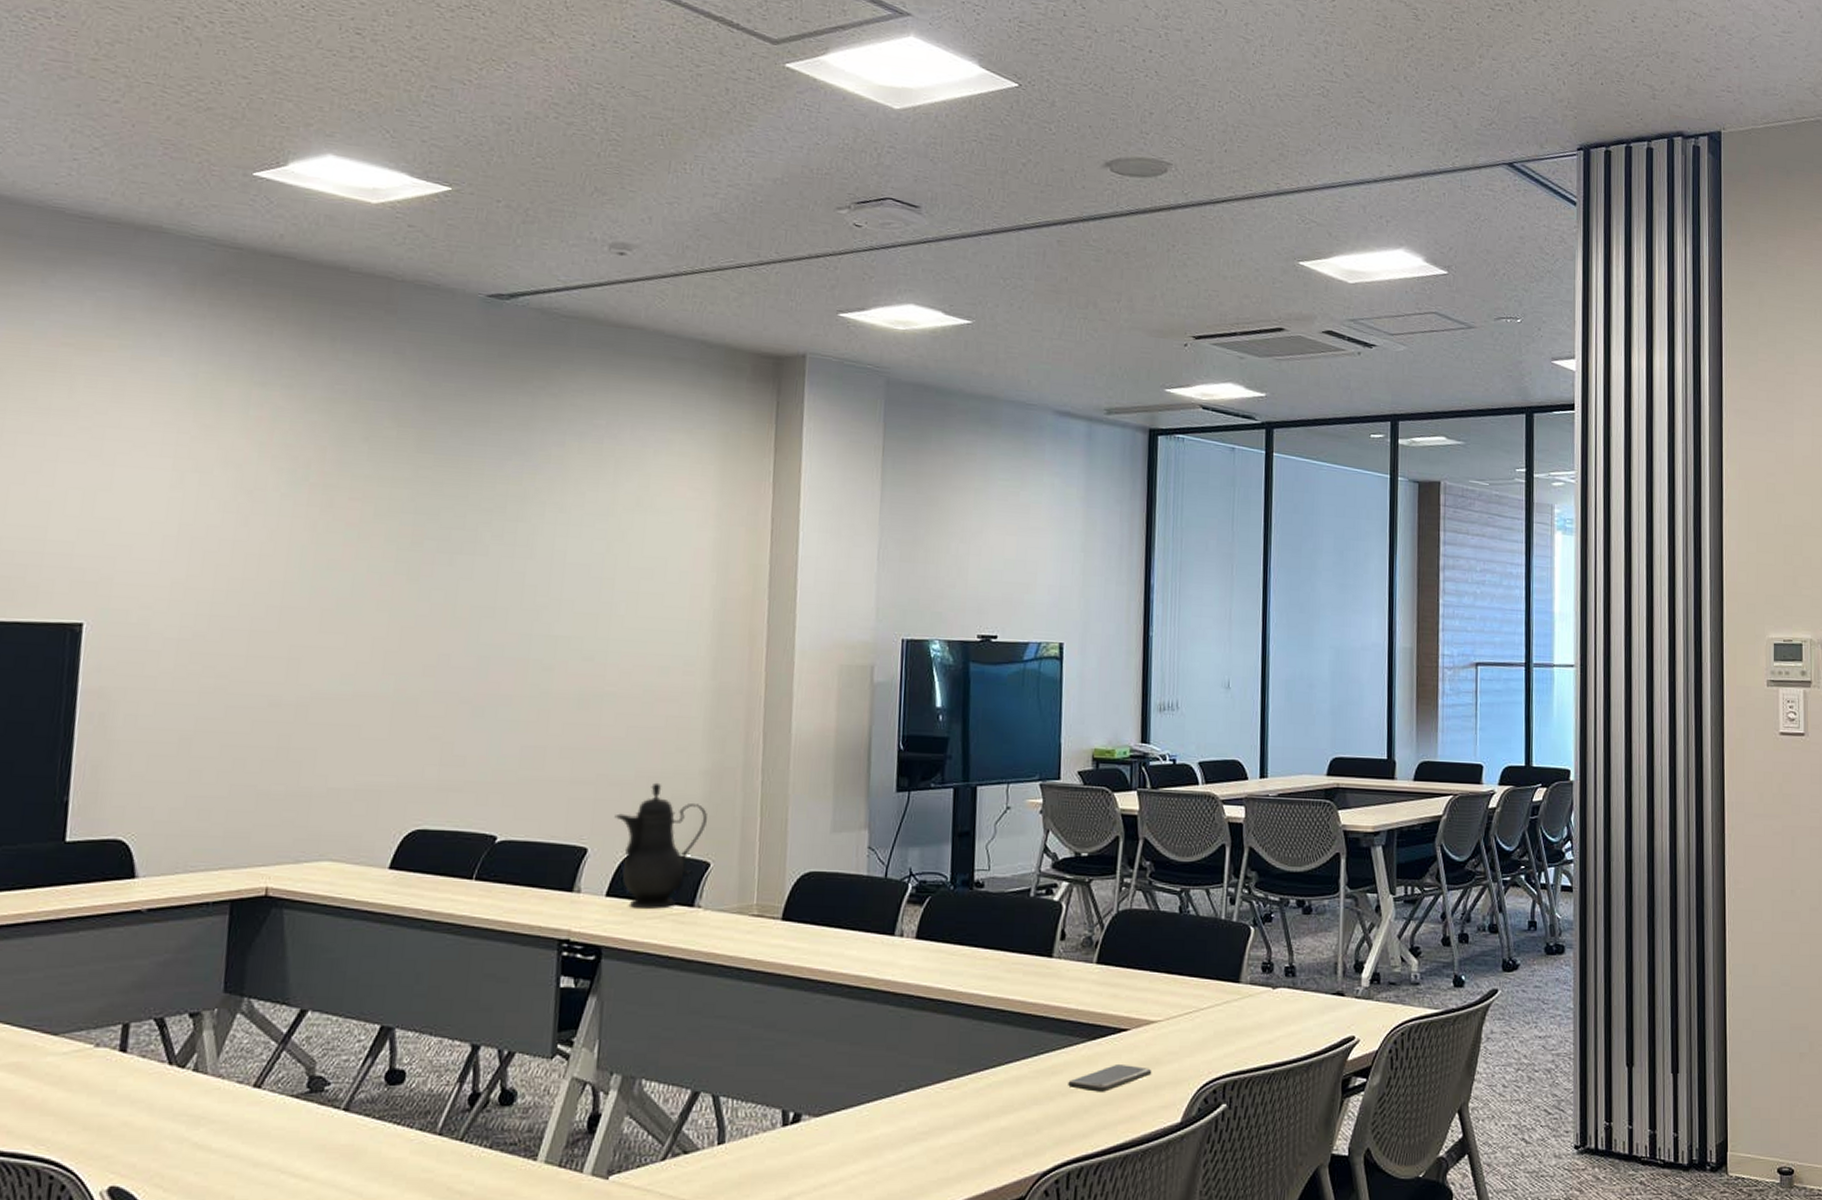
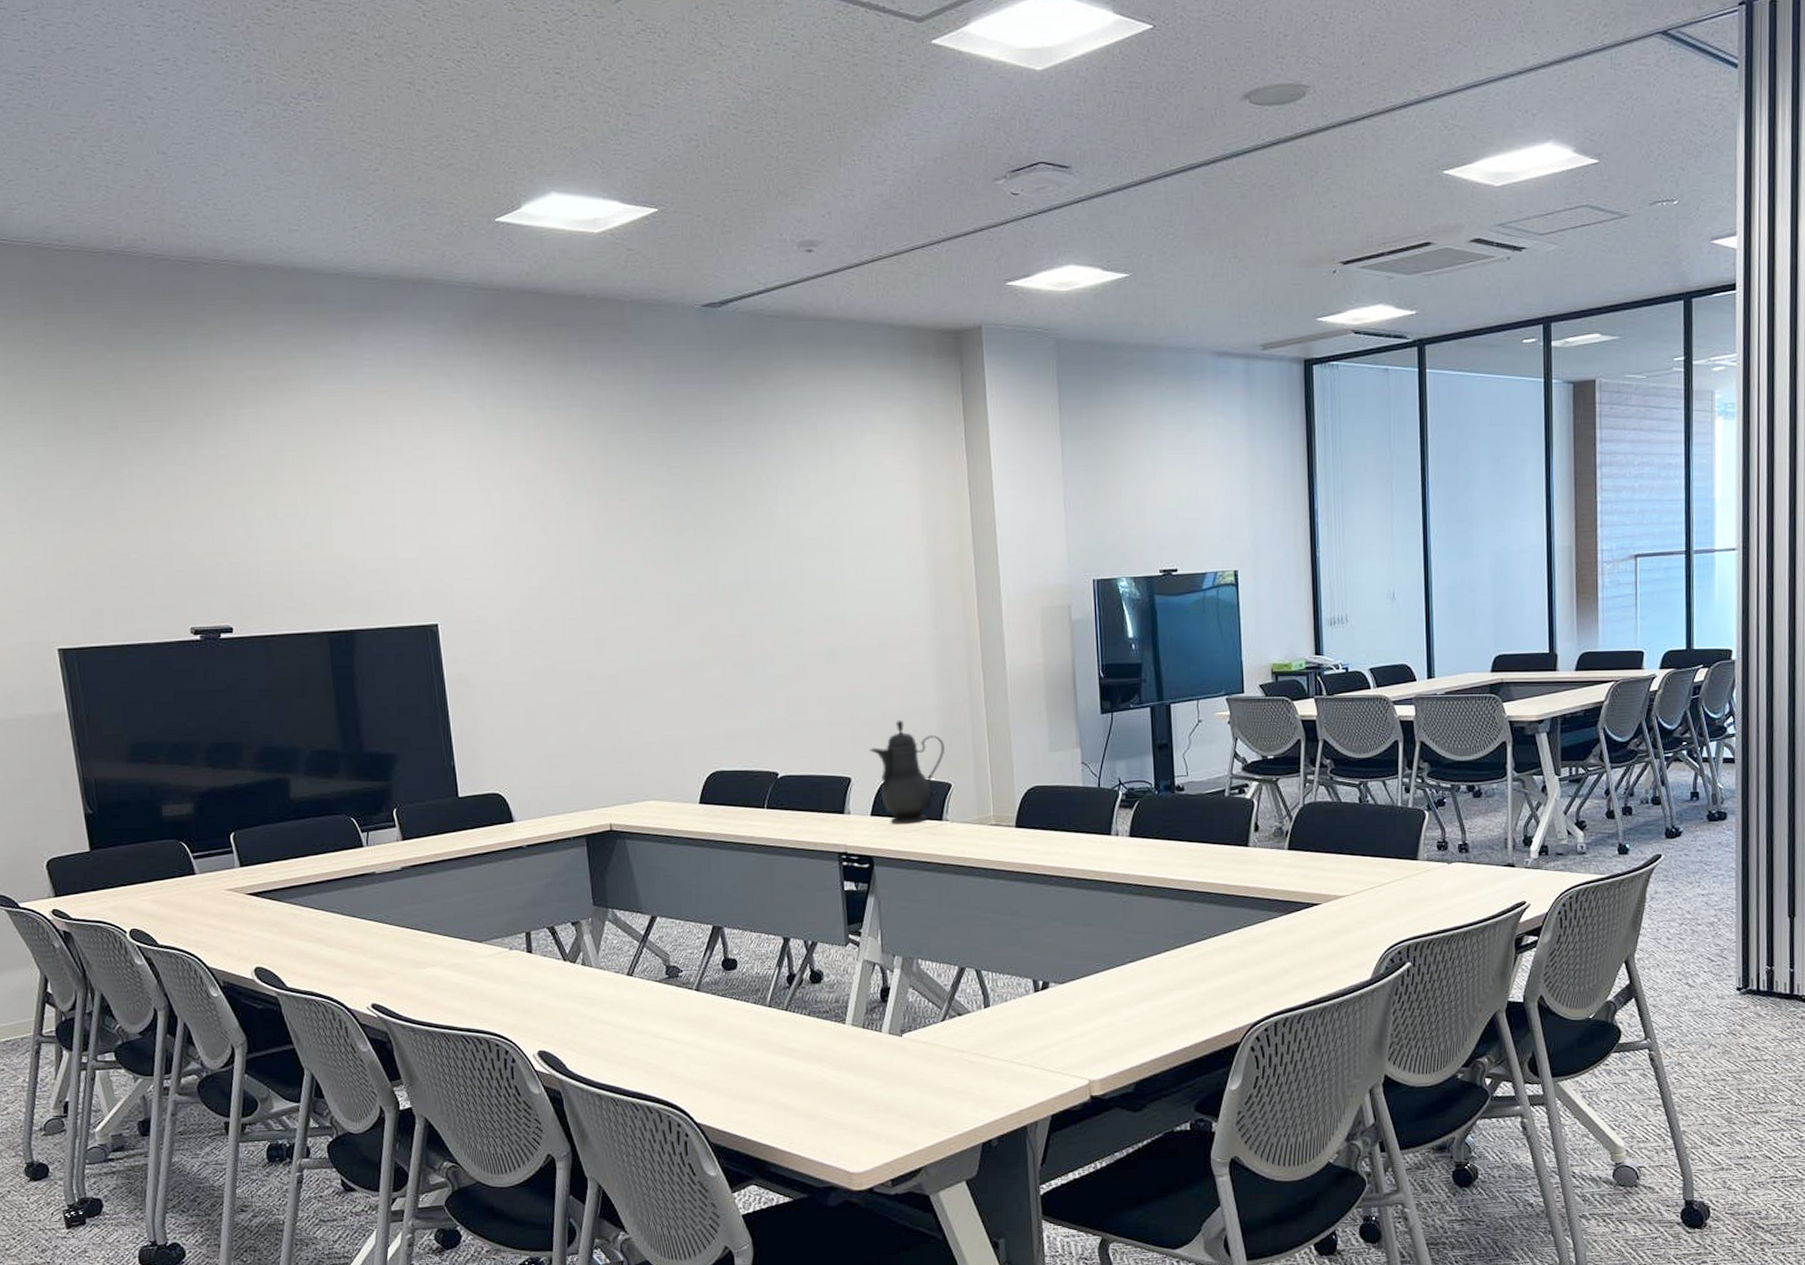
smartphone: present [1068,1065,1152,1092] -> none [1270,933,1343,957]

